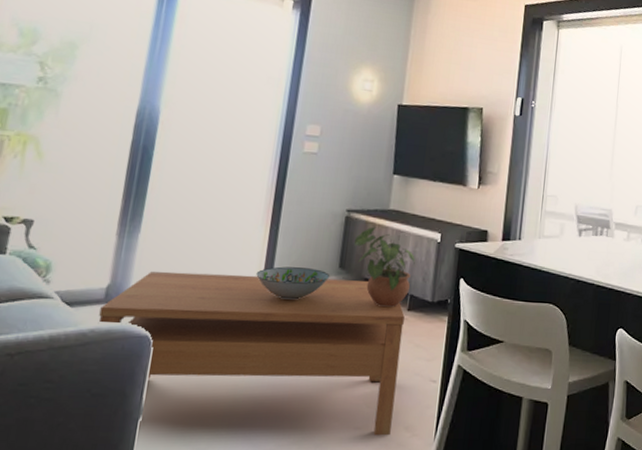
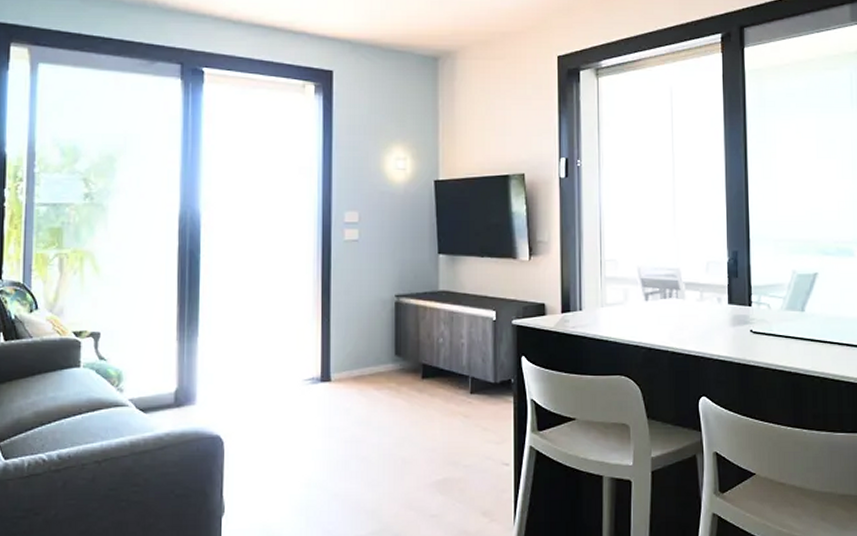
coffee table: present [99,271,405,436] -> none [172,367,468,523]
decorative bowl: present [256,266,330,300] -> none [314,358,387,391]
potted plant: present [354,227,416,308] -> none [406,310,472,392]

